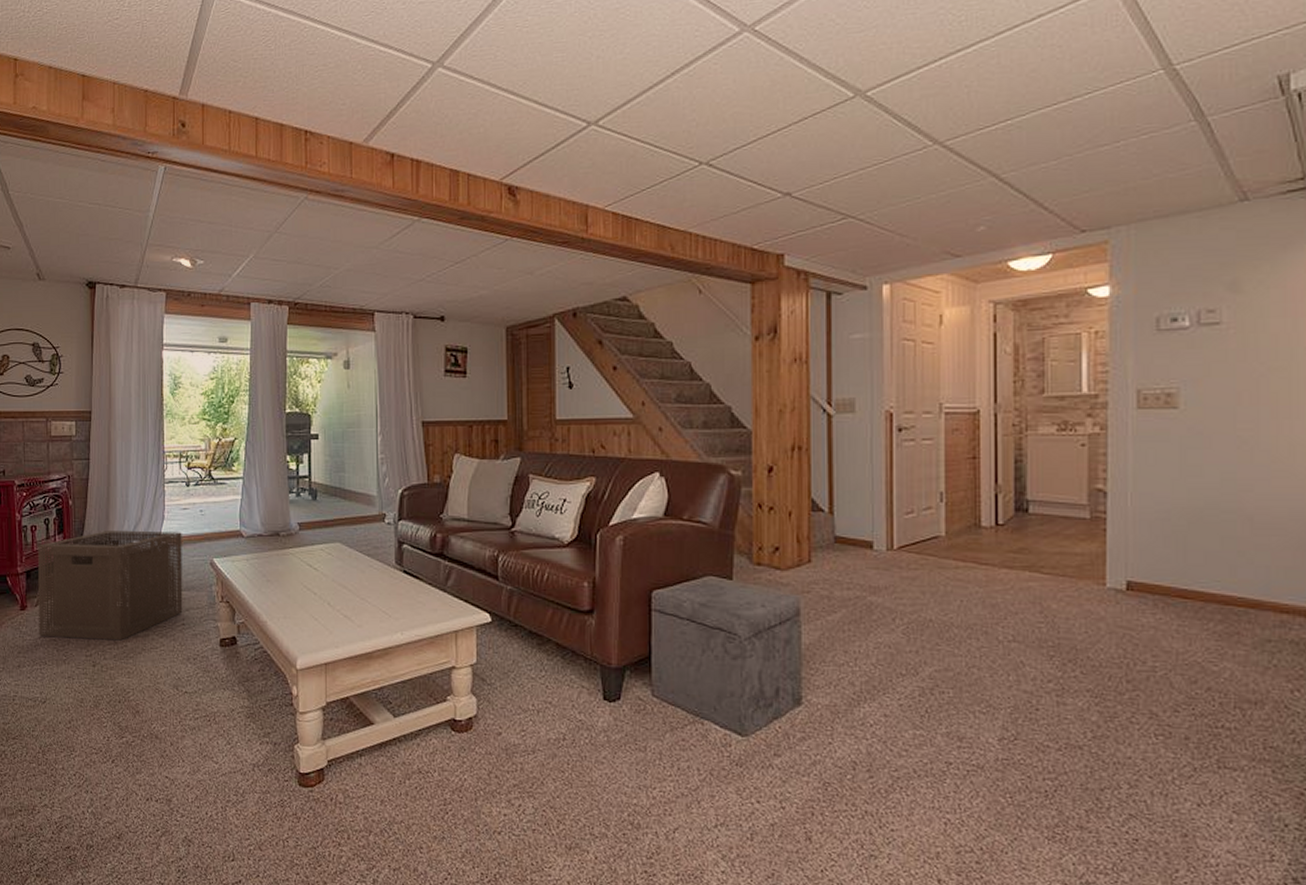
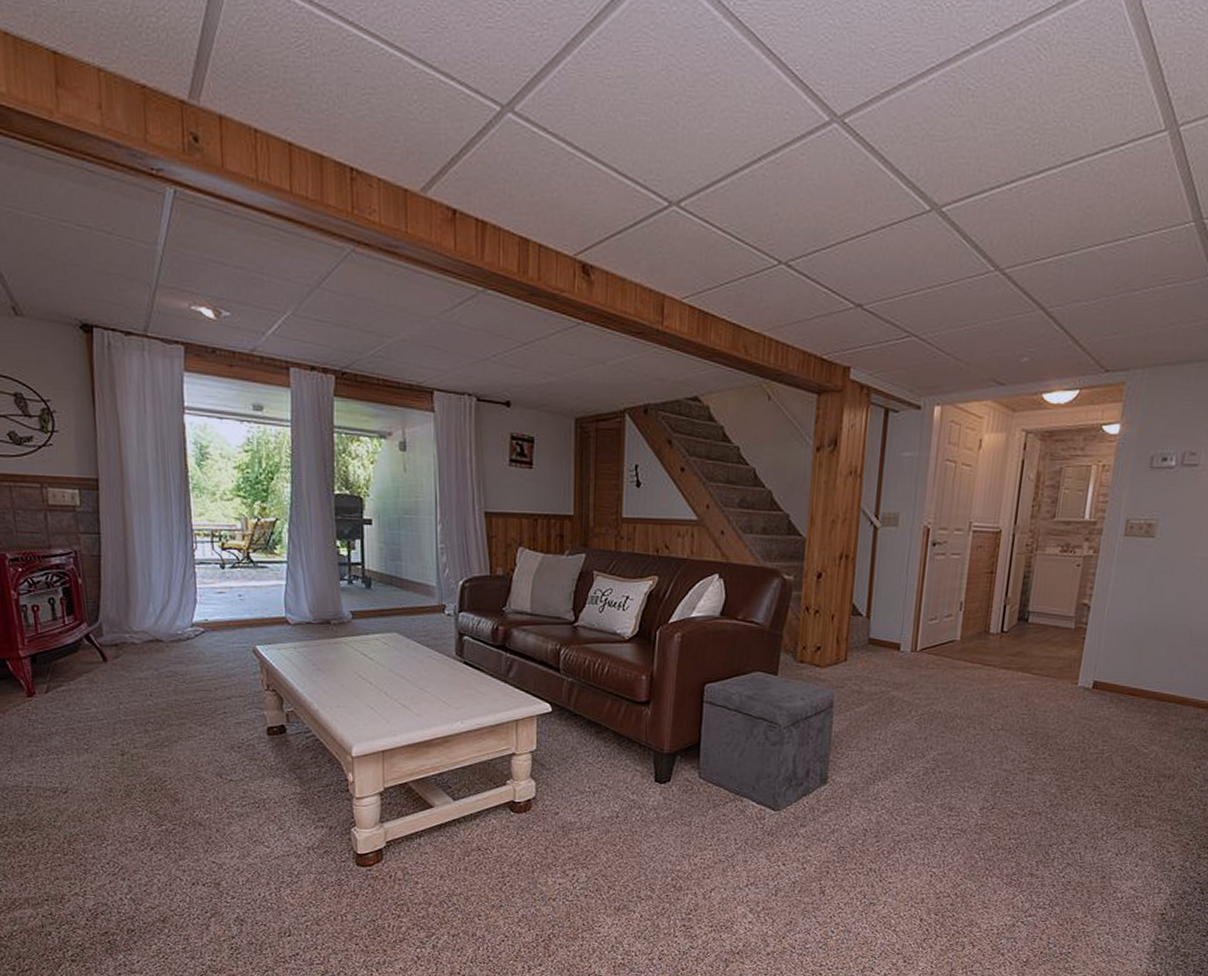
storage basket: present [38,531,183,641] -> none [43,613,224,729]

